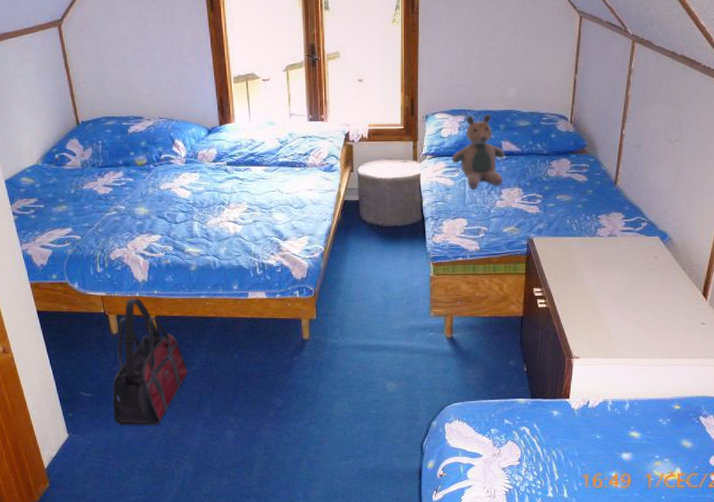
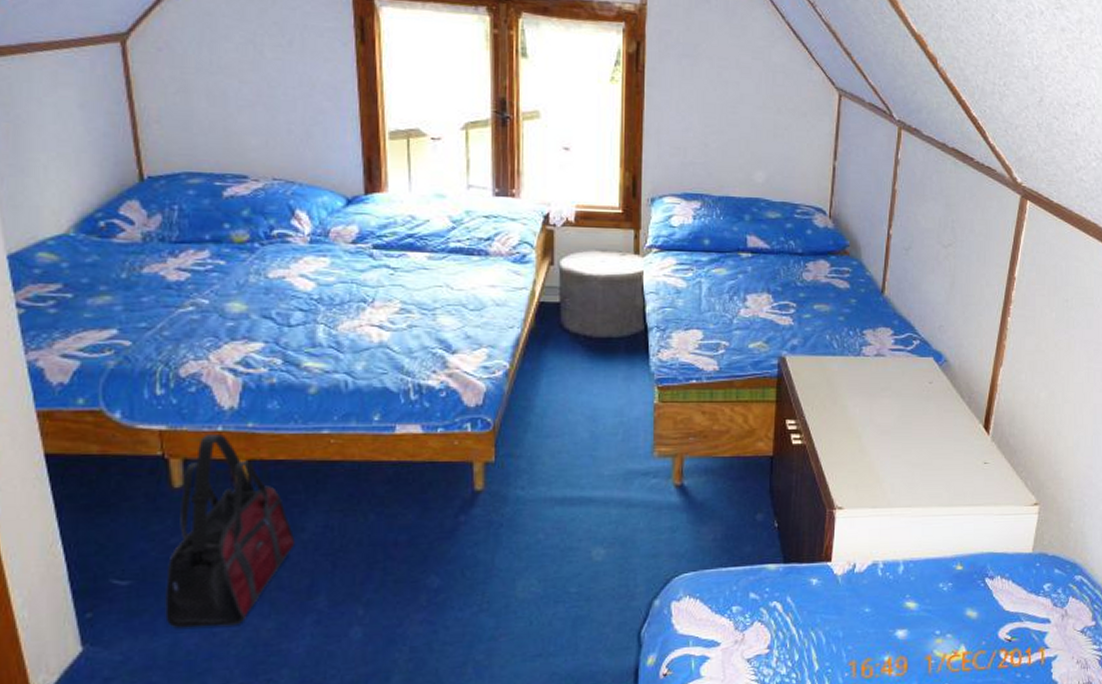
teddy bear: present [452,114,505,189] -> none [684,201,751,293]

